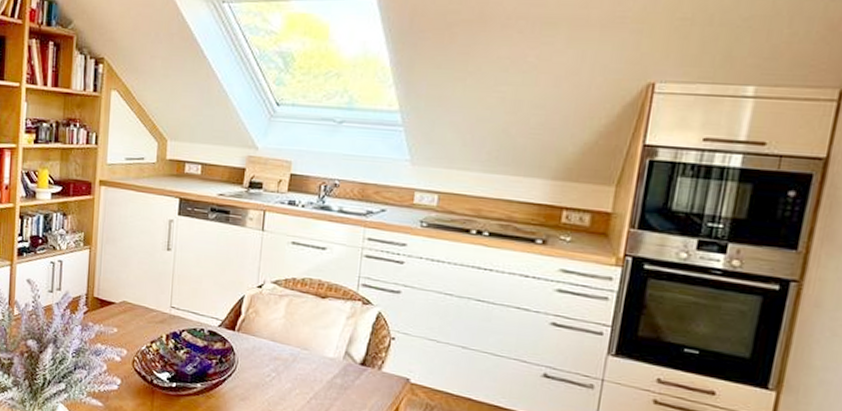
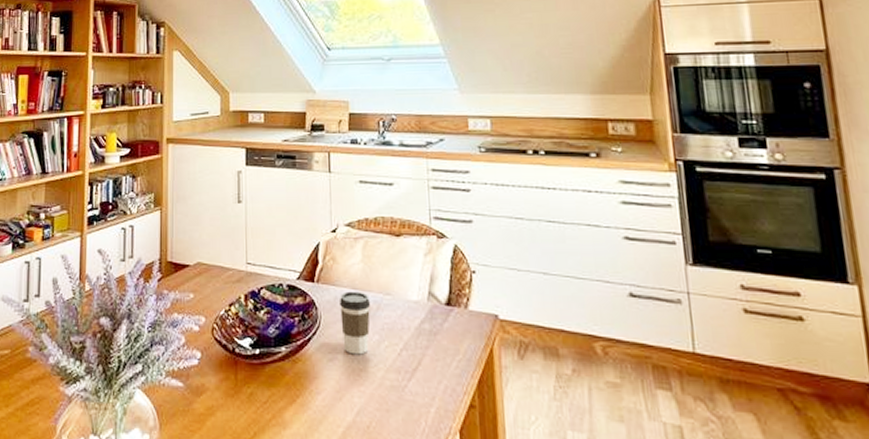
coffee cup: none [256,342,287,399] -> present [339,291,370,355]

